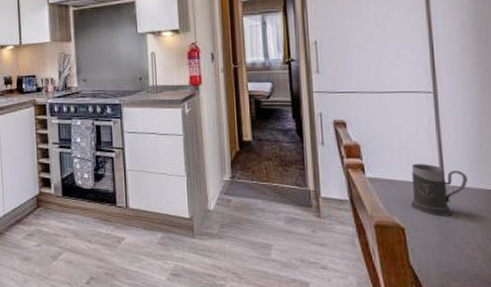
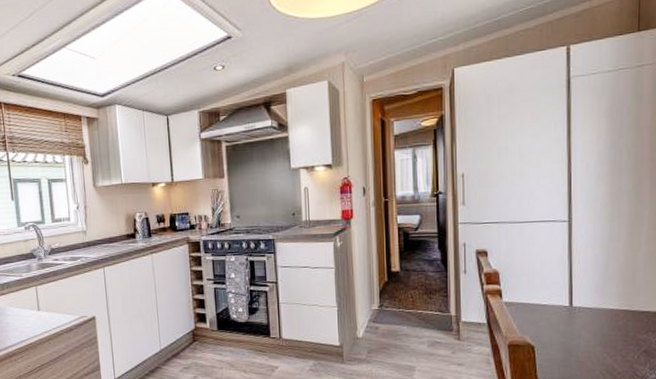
mug: present [410,164,467,216] -> none [541,288,592,334]

